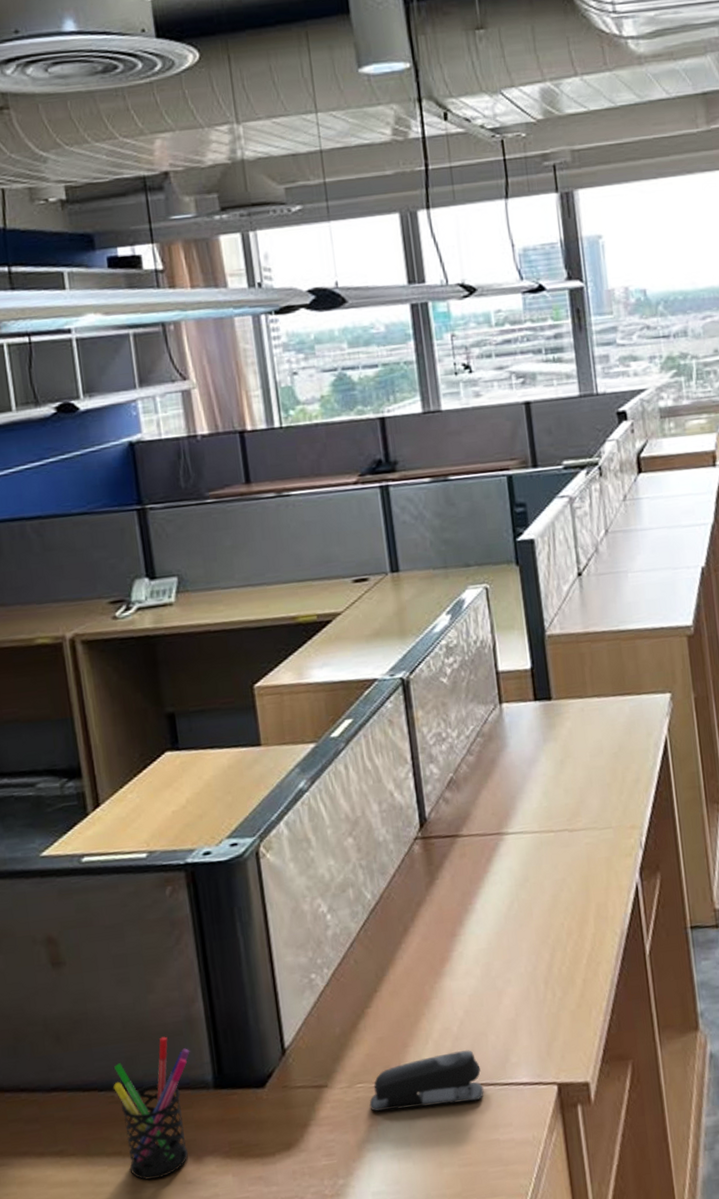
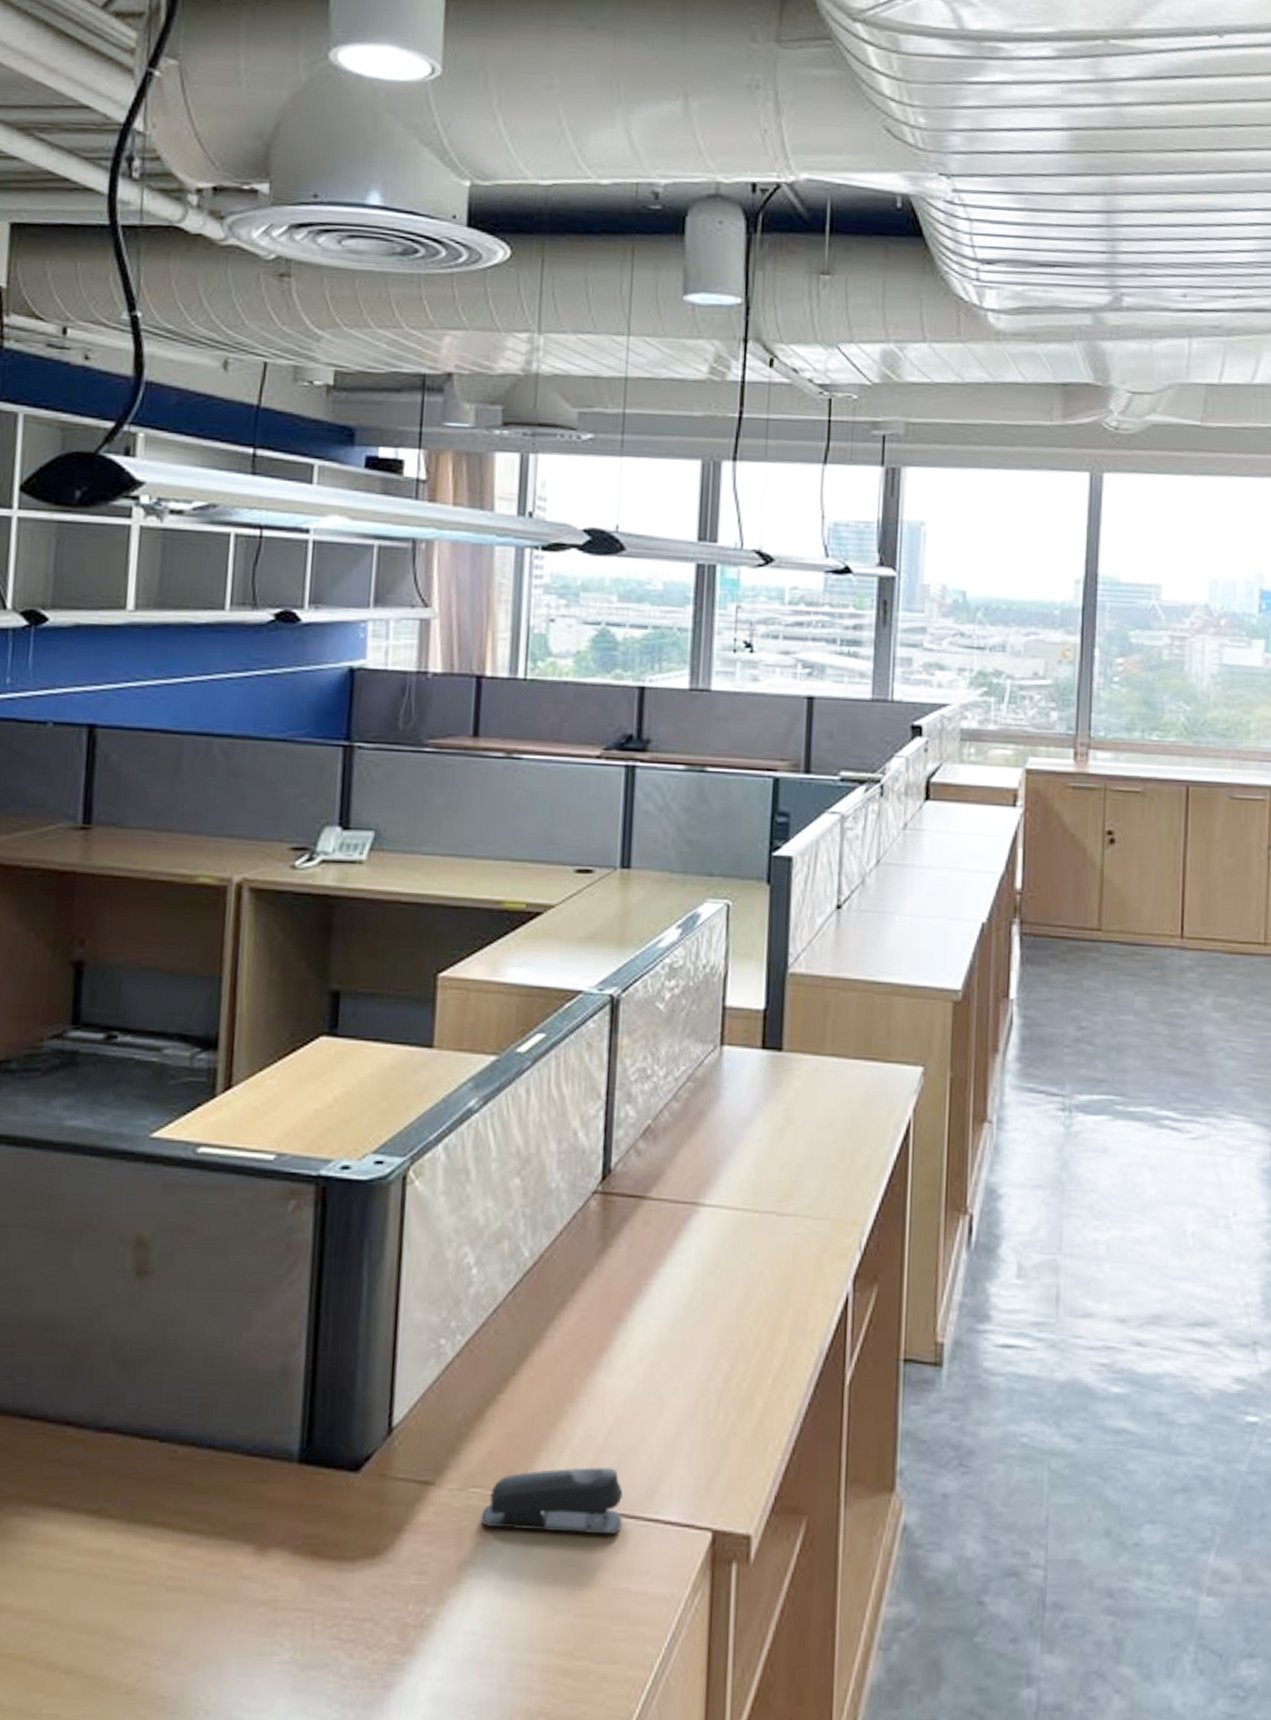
pen holder: present [113,1036,190,1180] -> none [178,1386,279,1567]

